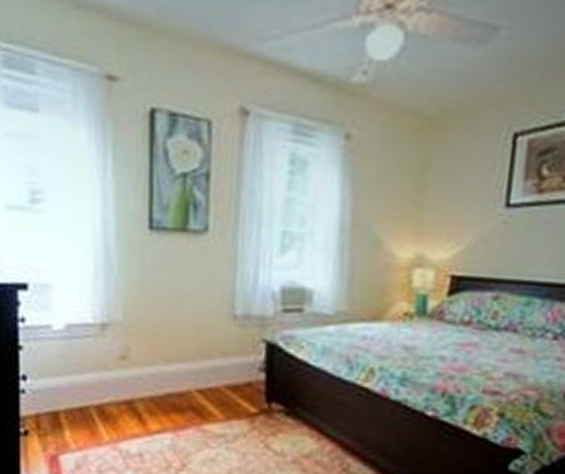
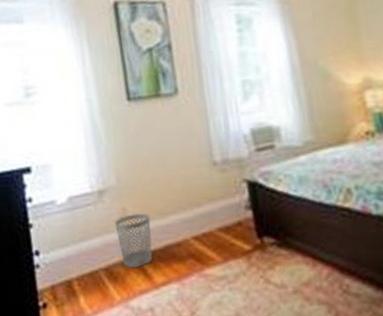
wastebasket: none [114,354,154,411] -> present [114,213,153,268]

